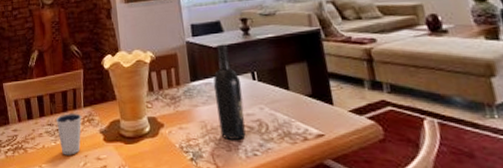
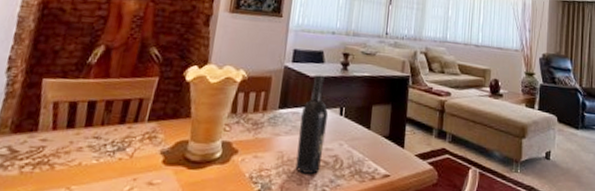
dixie cup: present [55,113,82,155] -> none [103,126,142,177]

